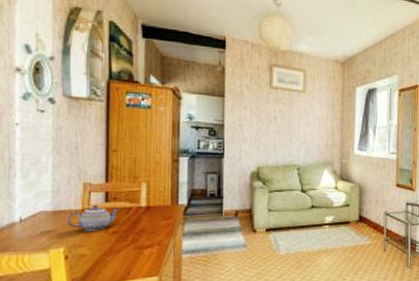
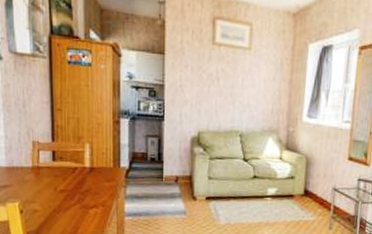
teapot: present [67,204,119,231] -> none [19,163,66,189]

